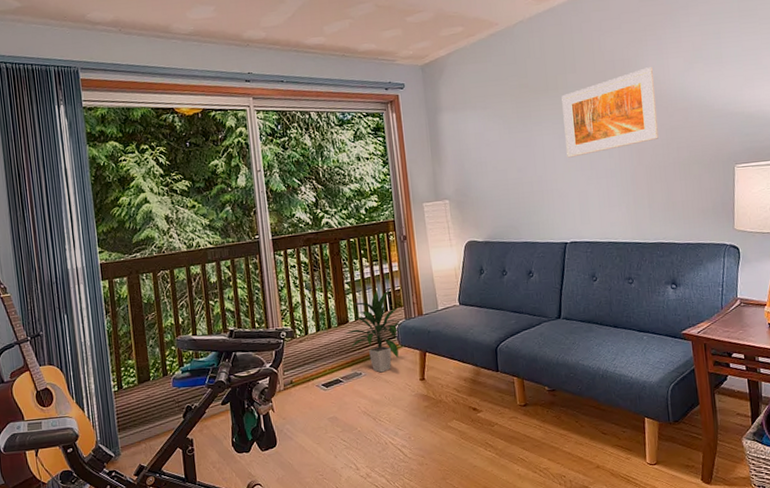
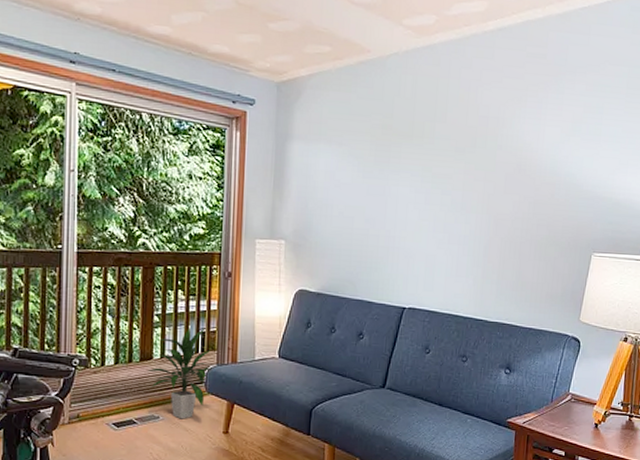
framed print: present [561,67,659,158] -> none [421,131,528,216]

